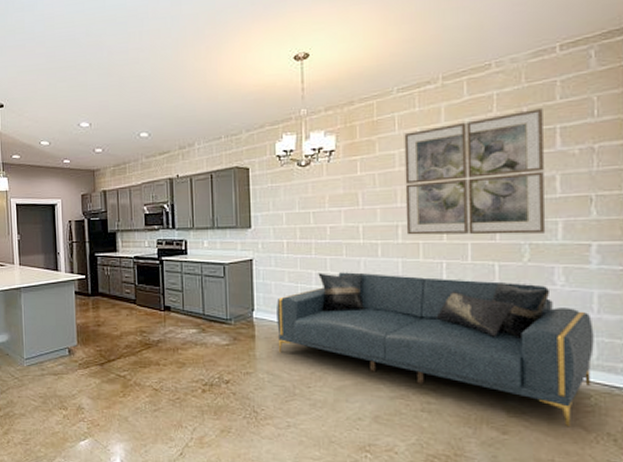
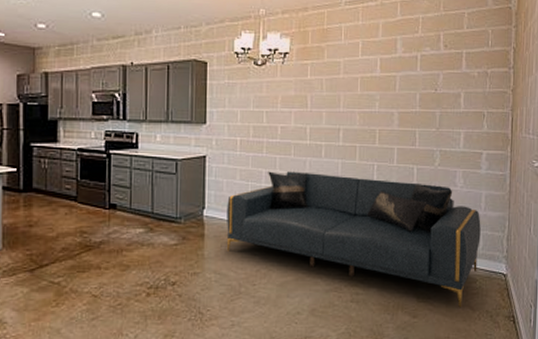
wall art: present [404,109,546,235] -> none [346,35,454,142]

